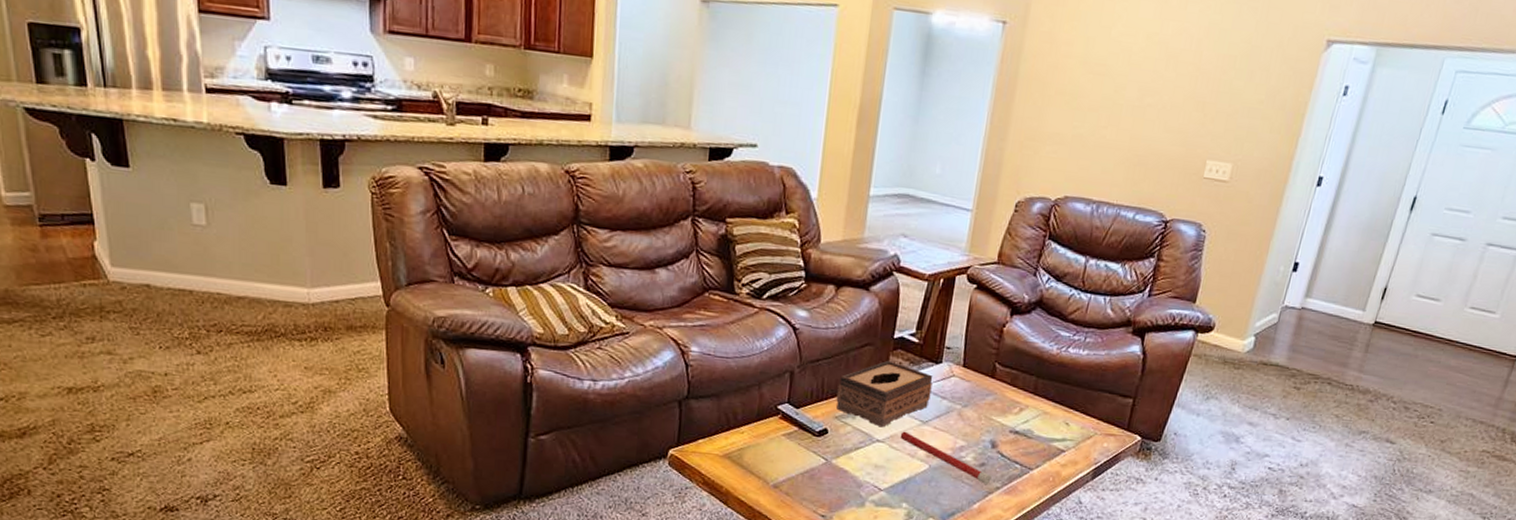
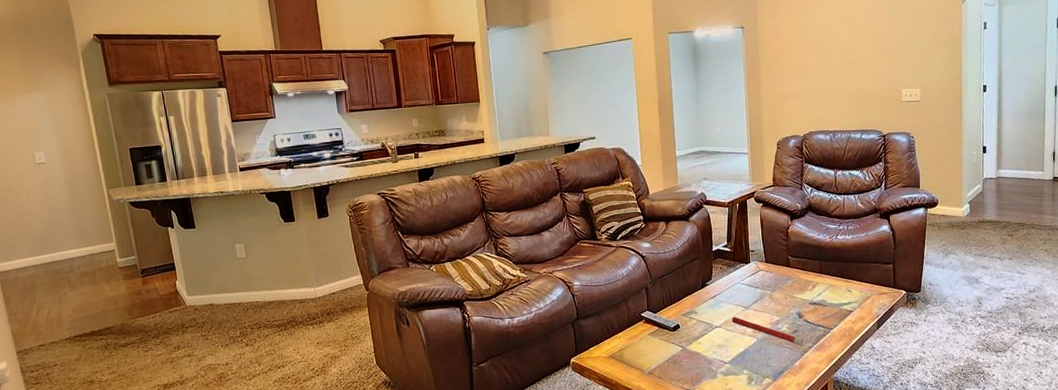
tissue box: present [836,360,933,428] -> none [680,267,747,317]

